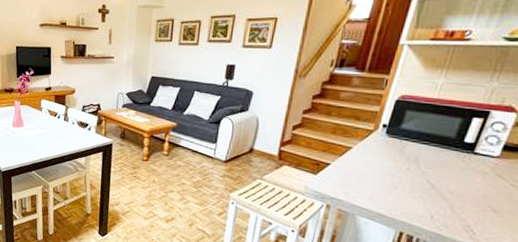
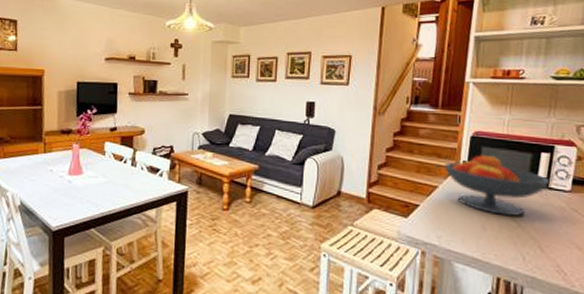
fruit bowl: none [362,117,477,178] -> present [444,153,550,216]

